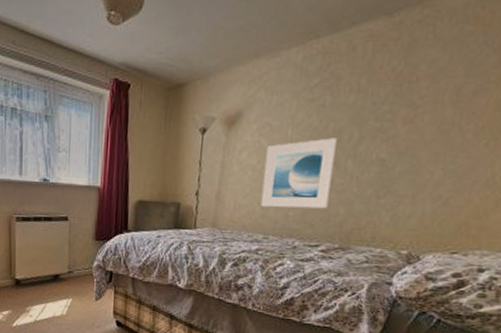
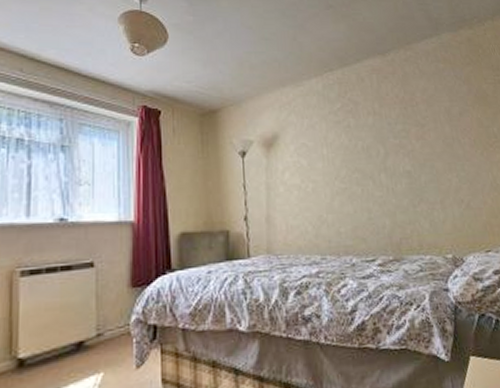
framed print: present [260,138,339,209] -> none [307,154,376,226]

